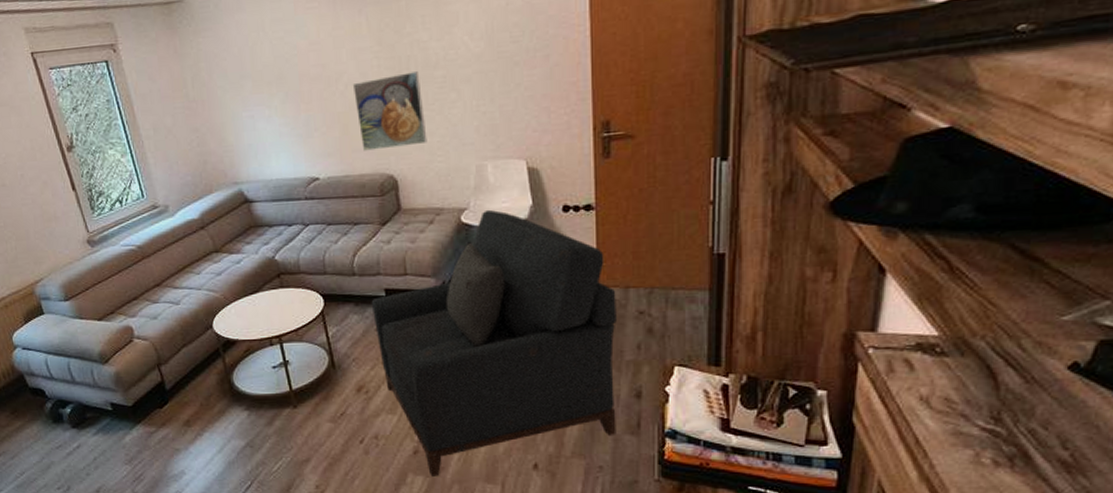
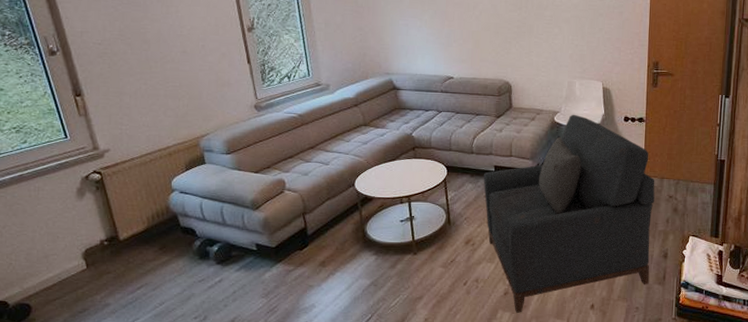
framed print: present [352,72,427,151] -> none [485,9,536,62]

